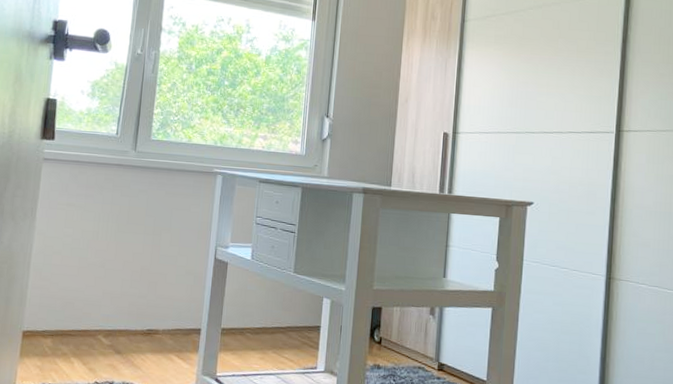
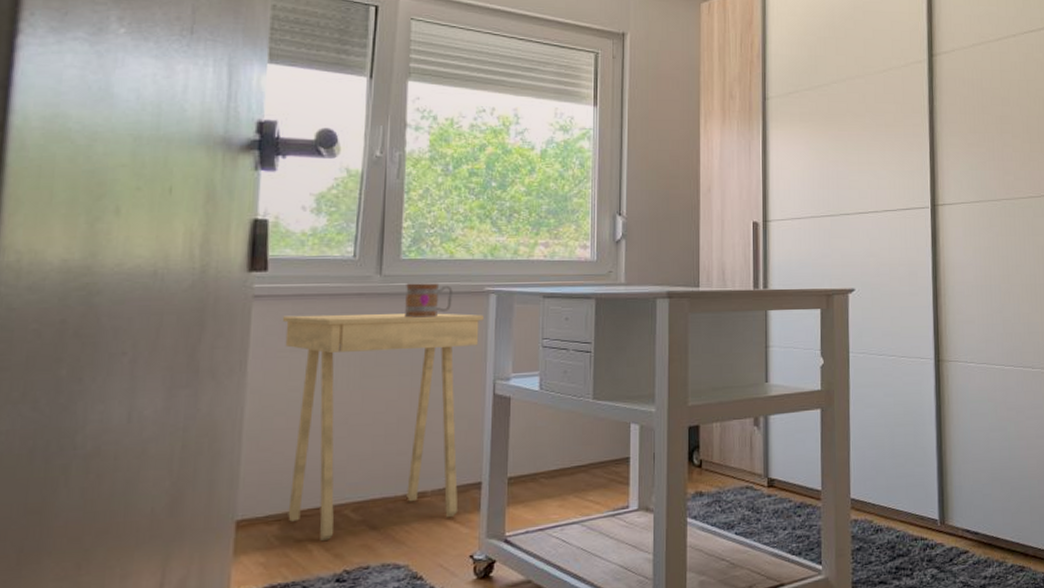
side table: none [58,176,211,357] -> present [282,313,484,542]
mug: none [151,160,189,190] -> present [405,283,453,318]

